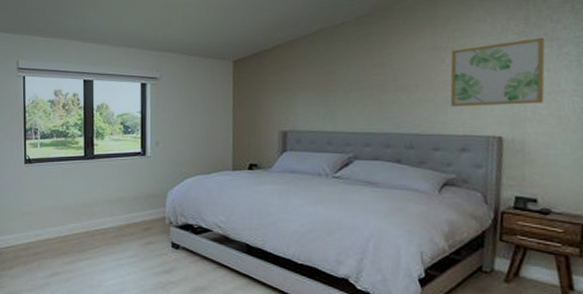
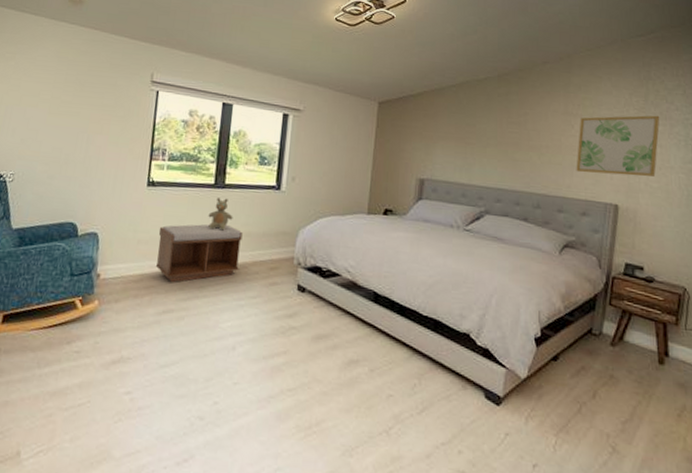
bench: none [39,193,115,248] -> present [155,224,243,282]
teddy bear: none [82,168,105,198] -> present [208,198,233,231]

